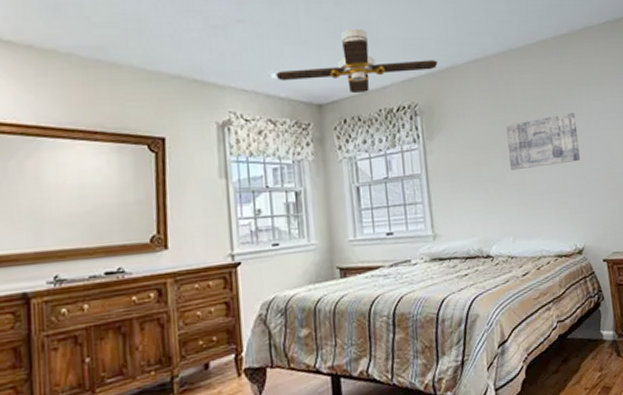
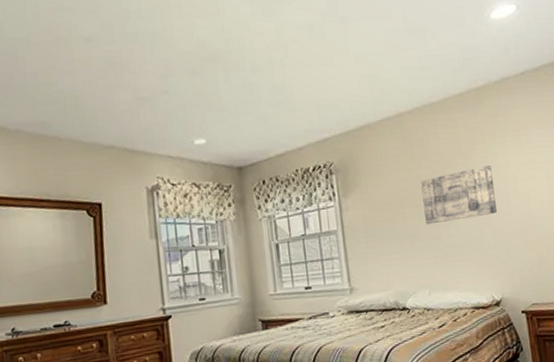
ceiling fan: present [276,28,438,93] -> none [198,93,352,155]

